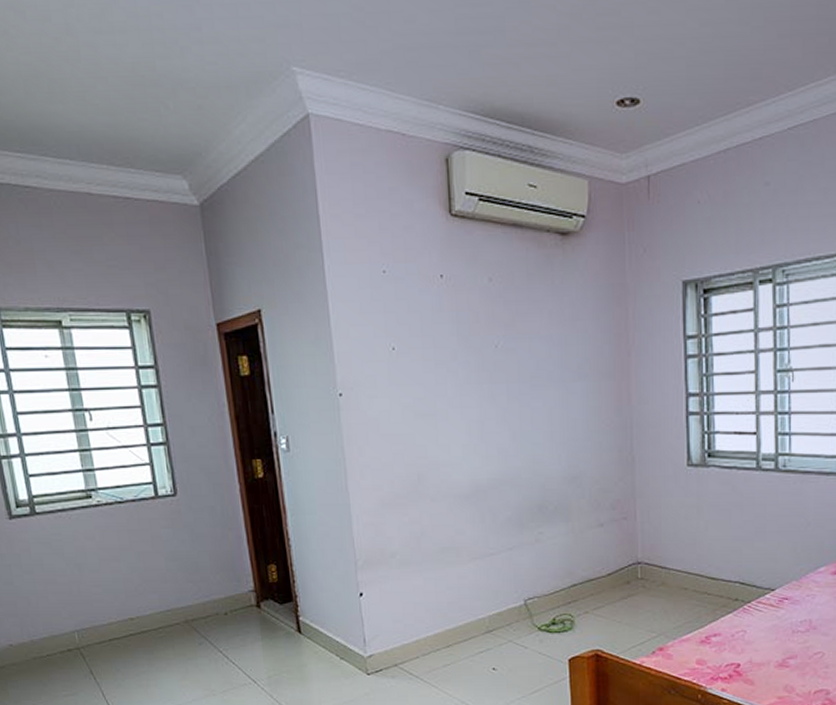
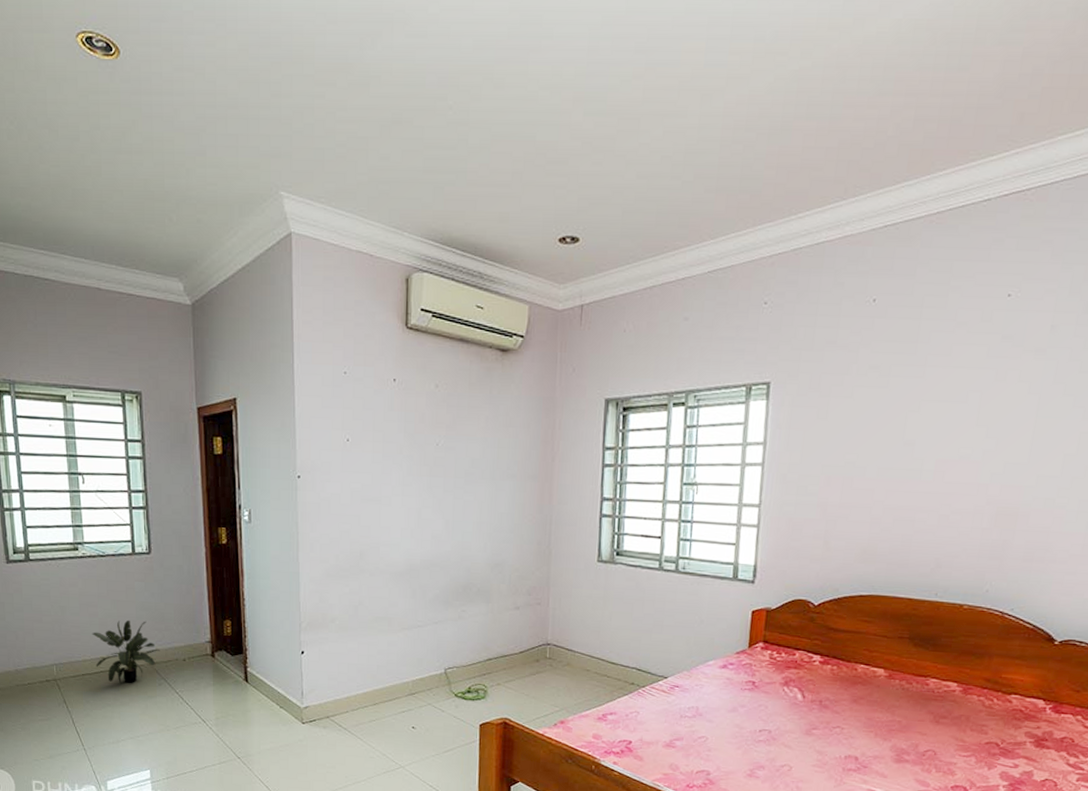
potted plant: none [116,573,197,646] -> present [92,620,160,684]

